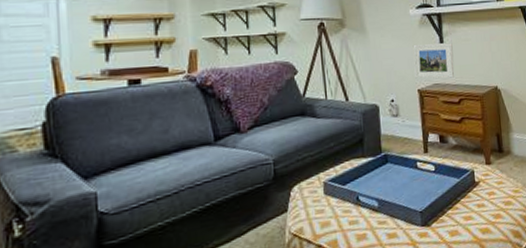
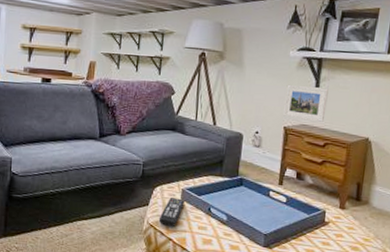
remote control: none [302,193,329,232] -> present [158,197,184,228]

